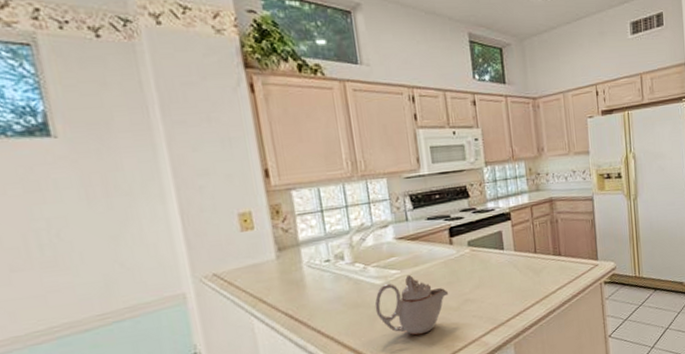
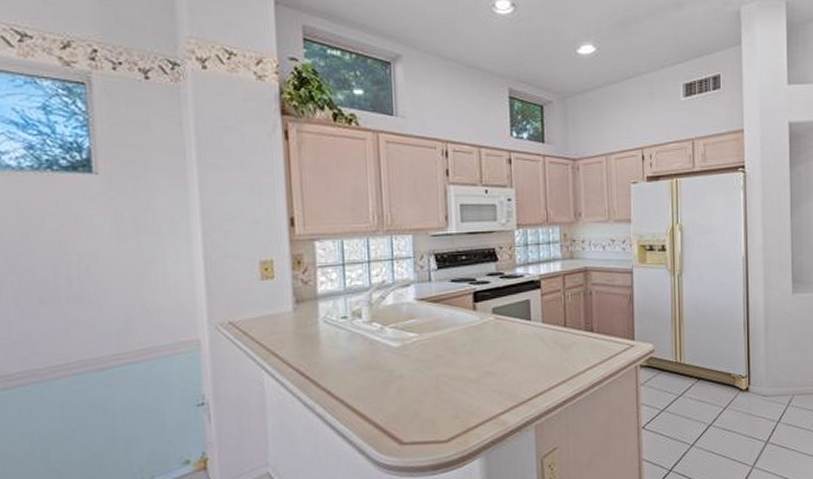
teapot: present [374,274,449,336] -> none [389,339,468,407]

